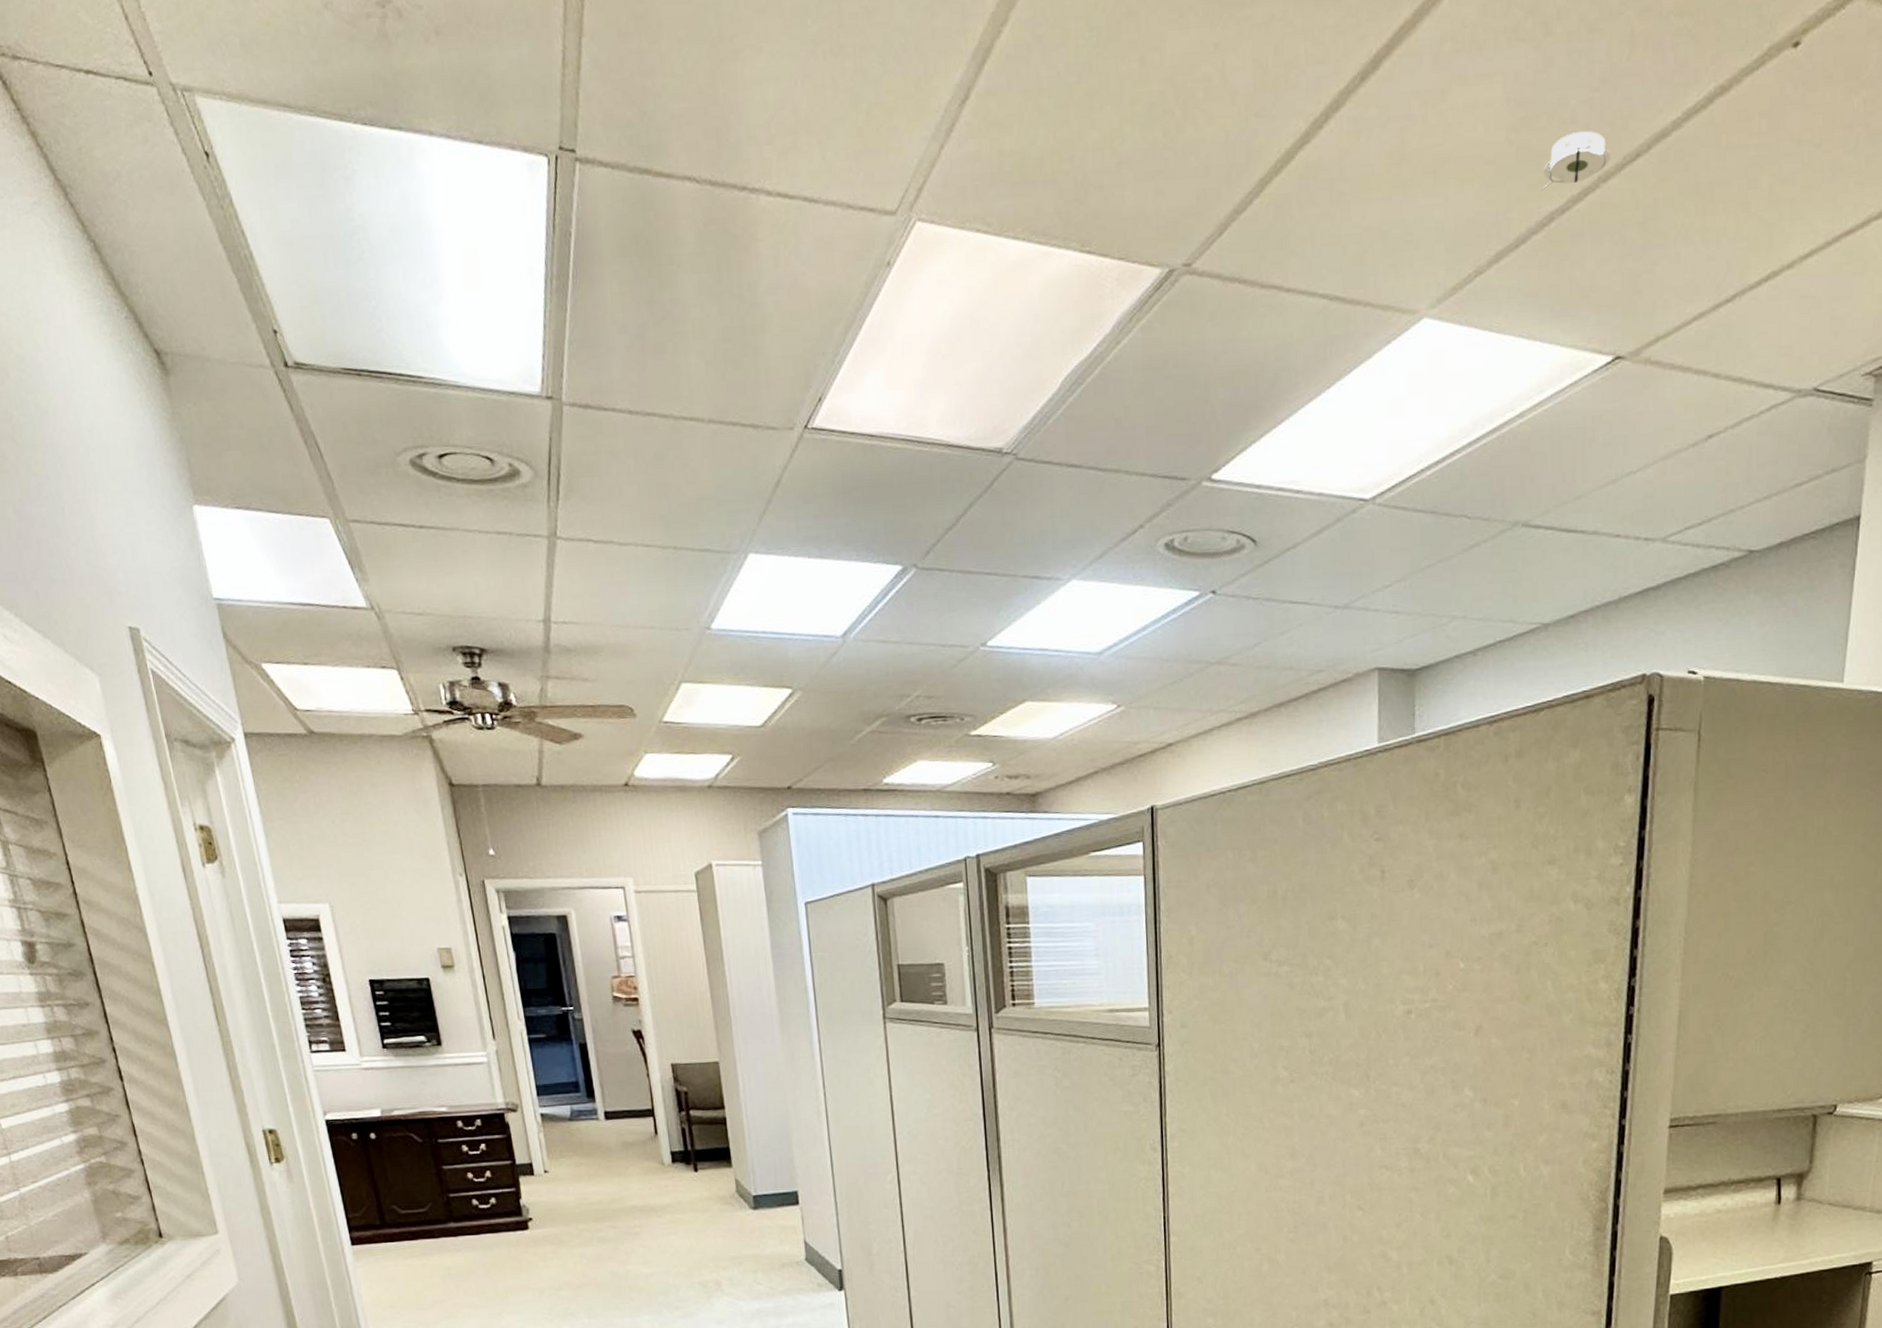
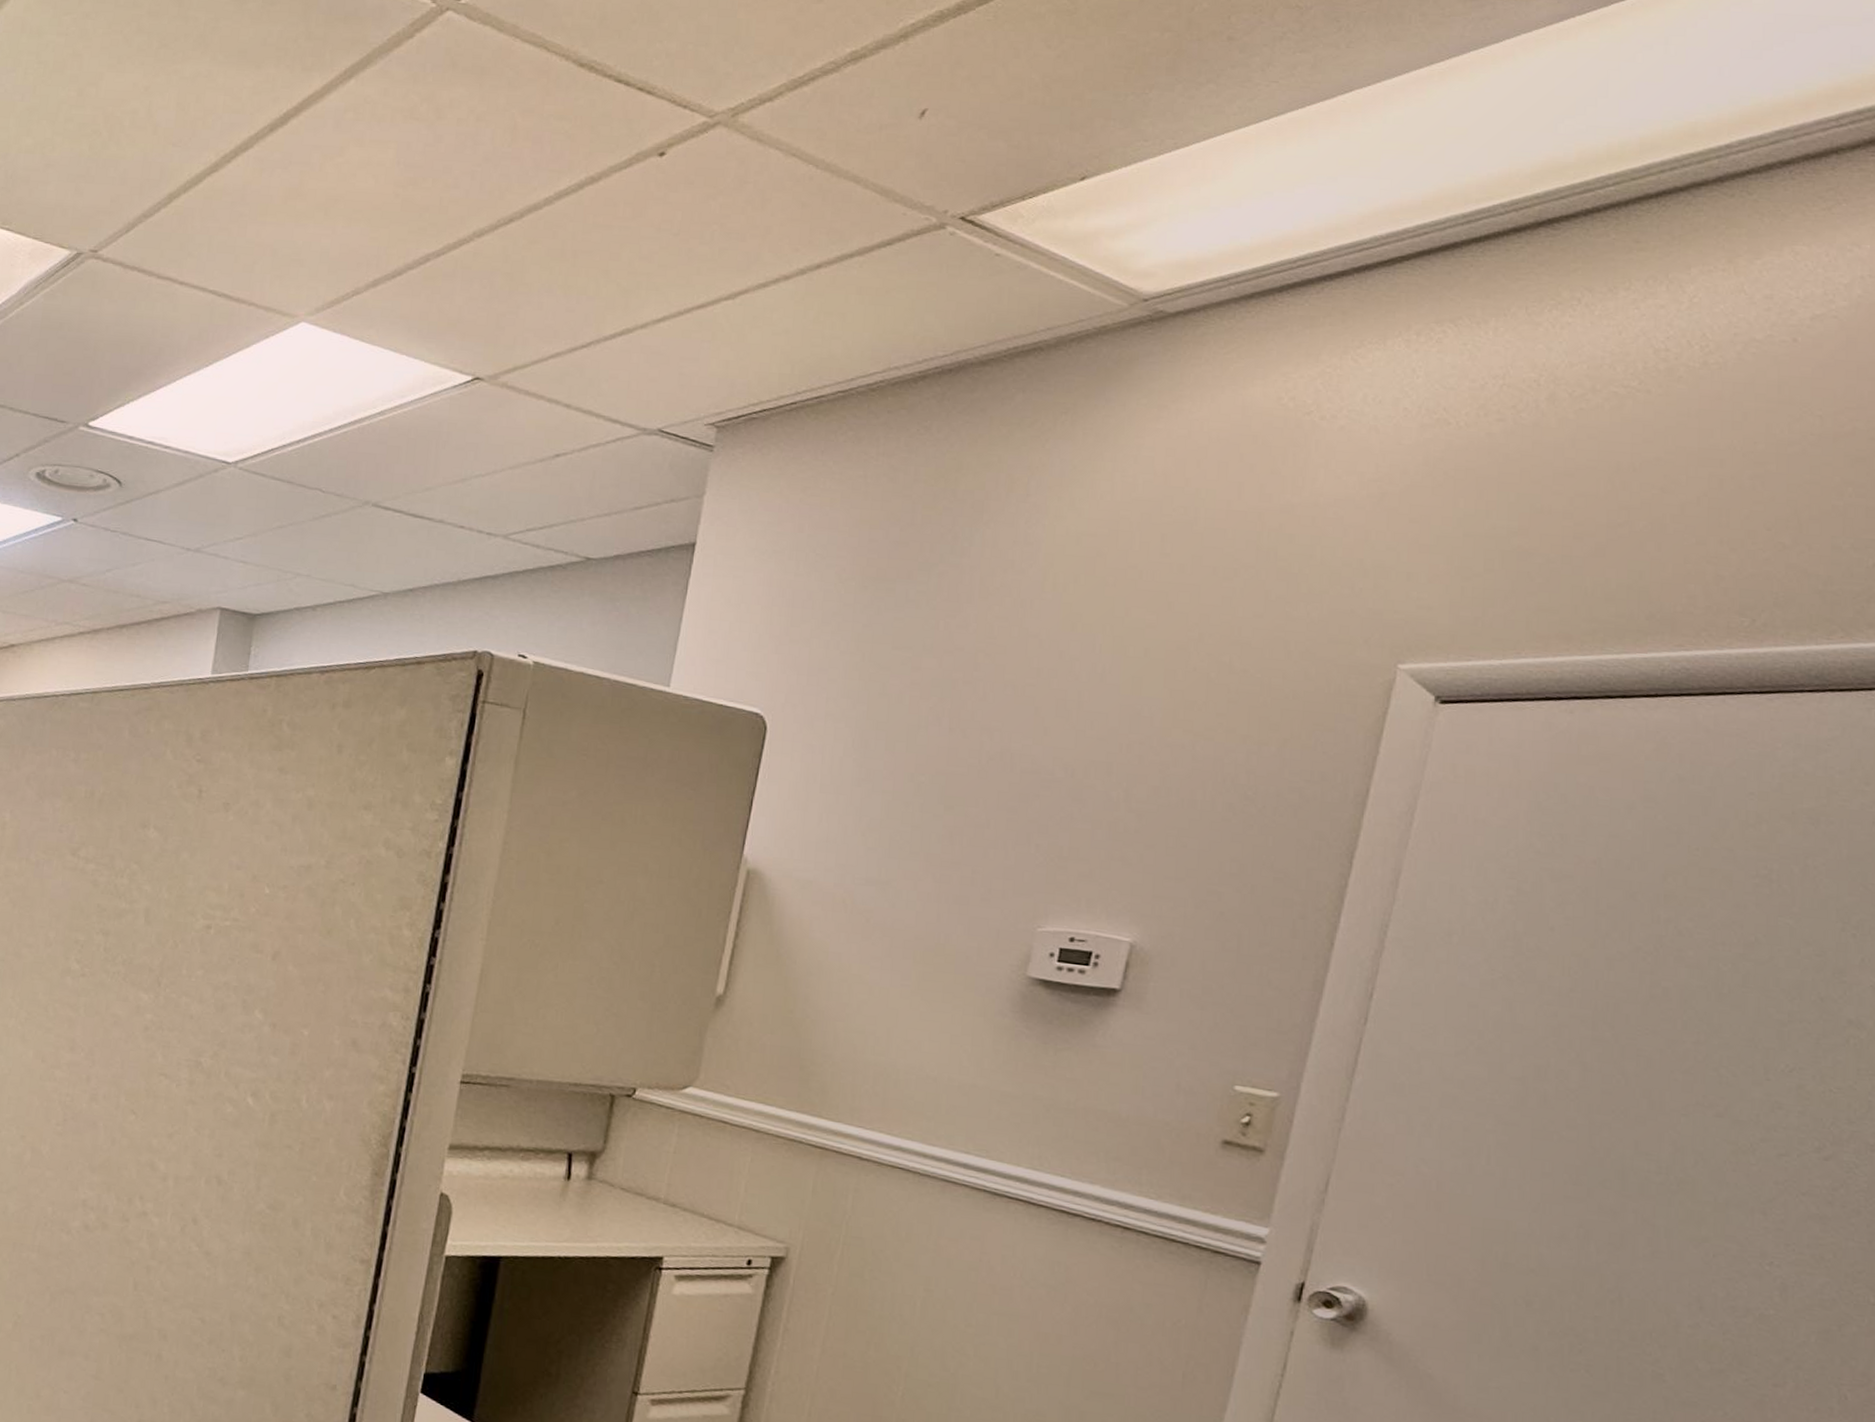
smoke detector: present [1540,131,1610,191] -> none [420,195,486,236]

